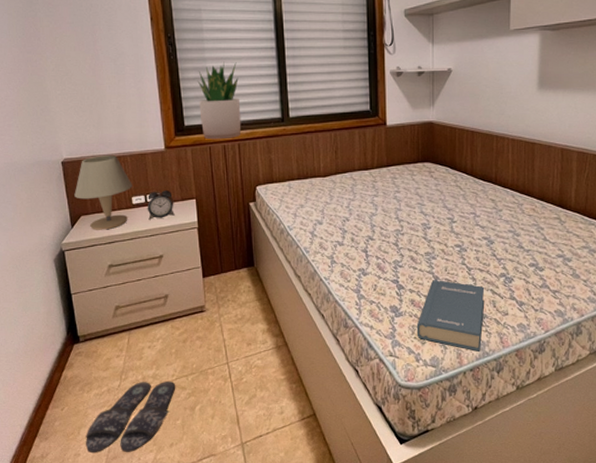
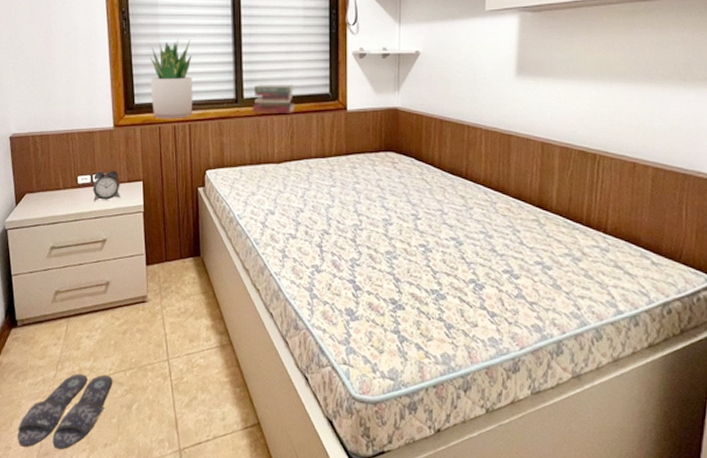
table lamp: present [74,155,133,230] -> none [20,132,79,210]
books: none [297,103,338,131] -> present [252,84,295,113]
hardback book: present [416,280,485,352] -> none [374,282,452,366]

